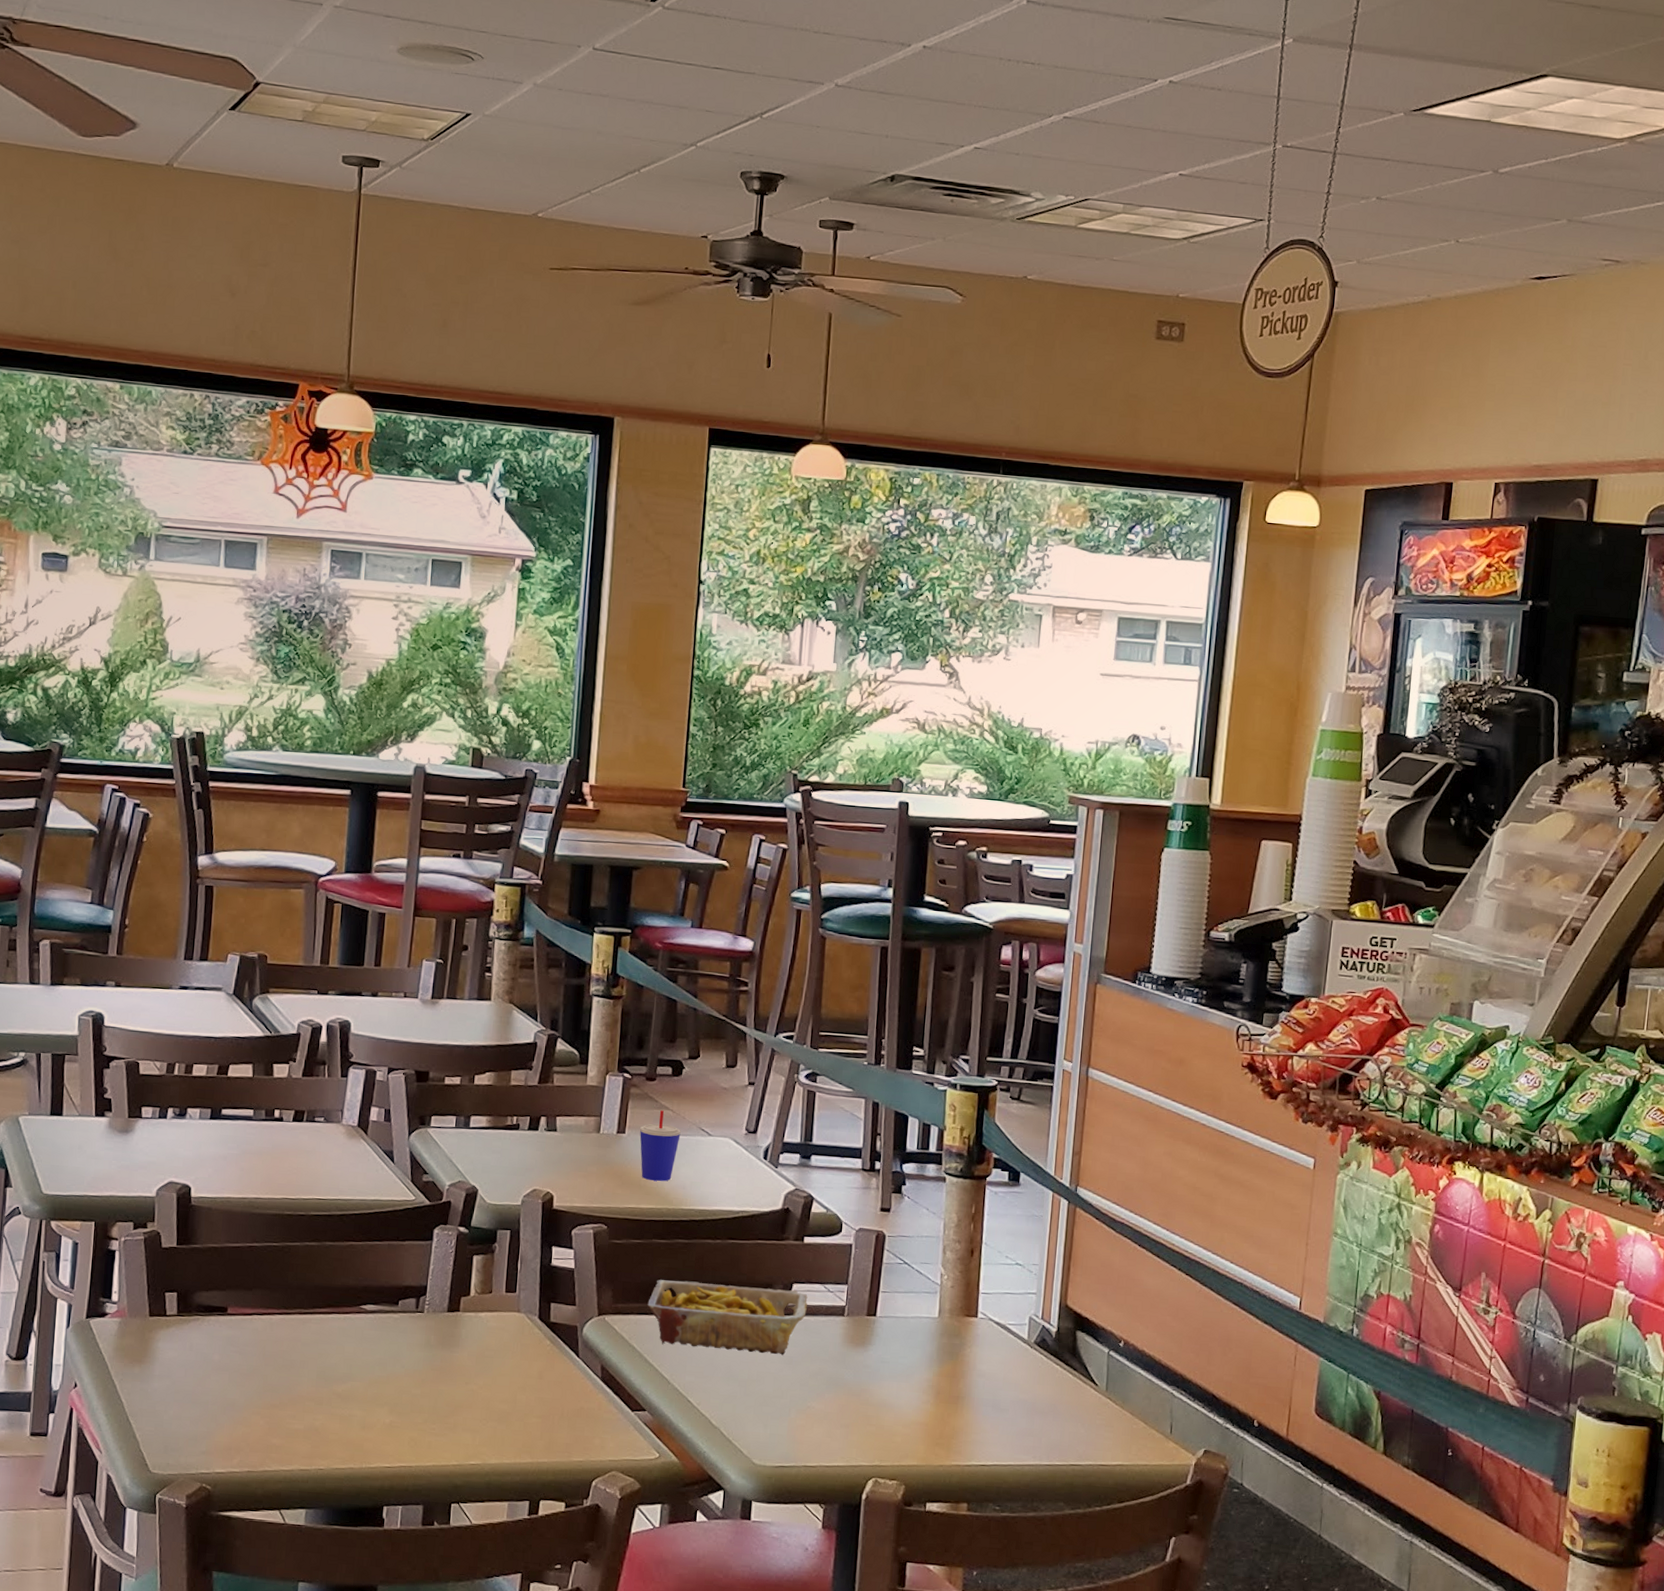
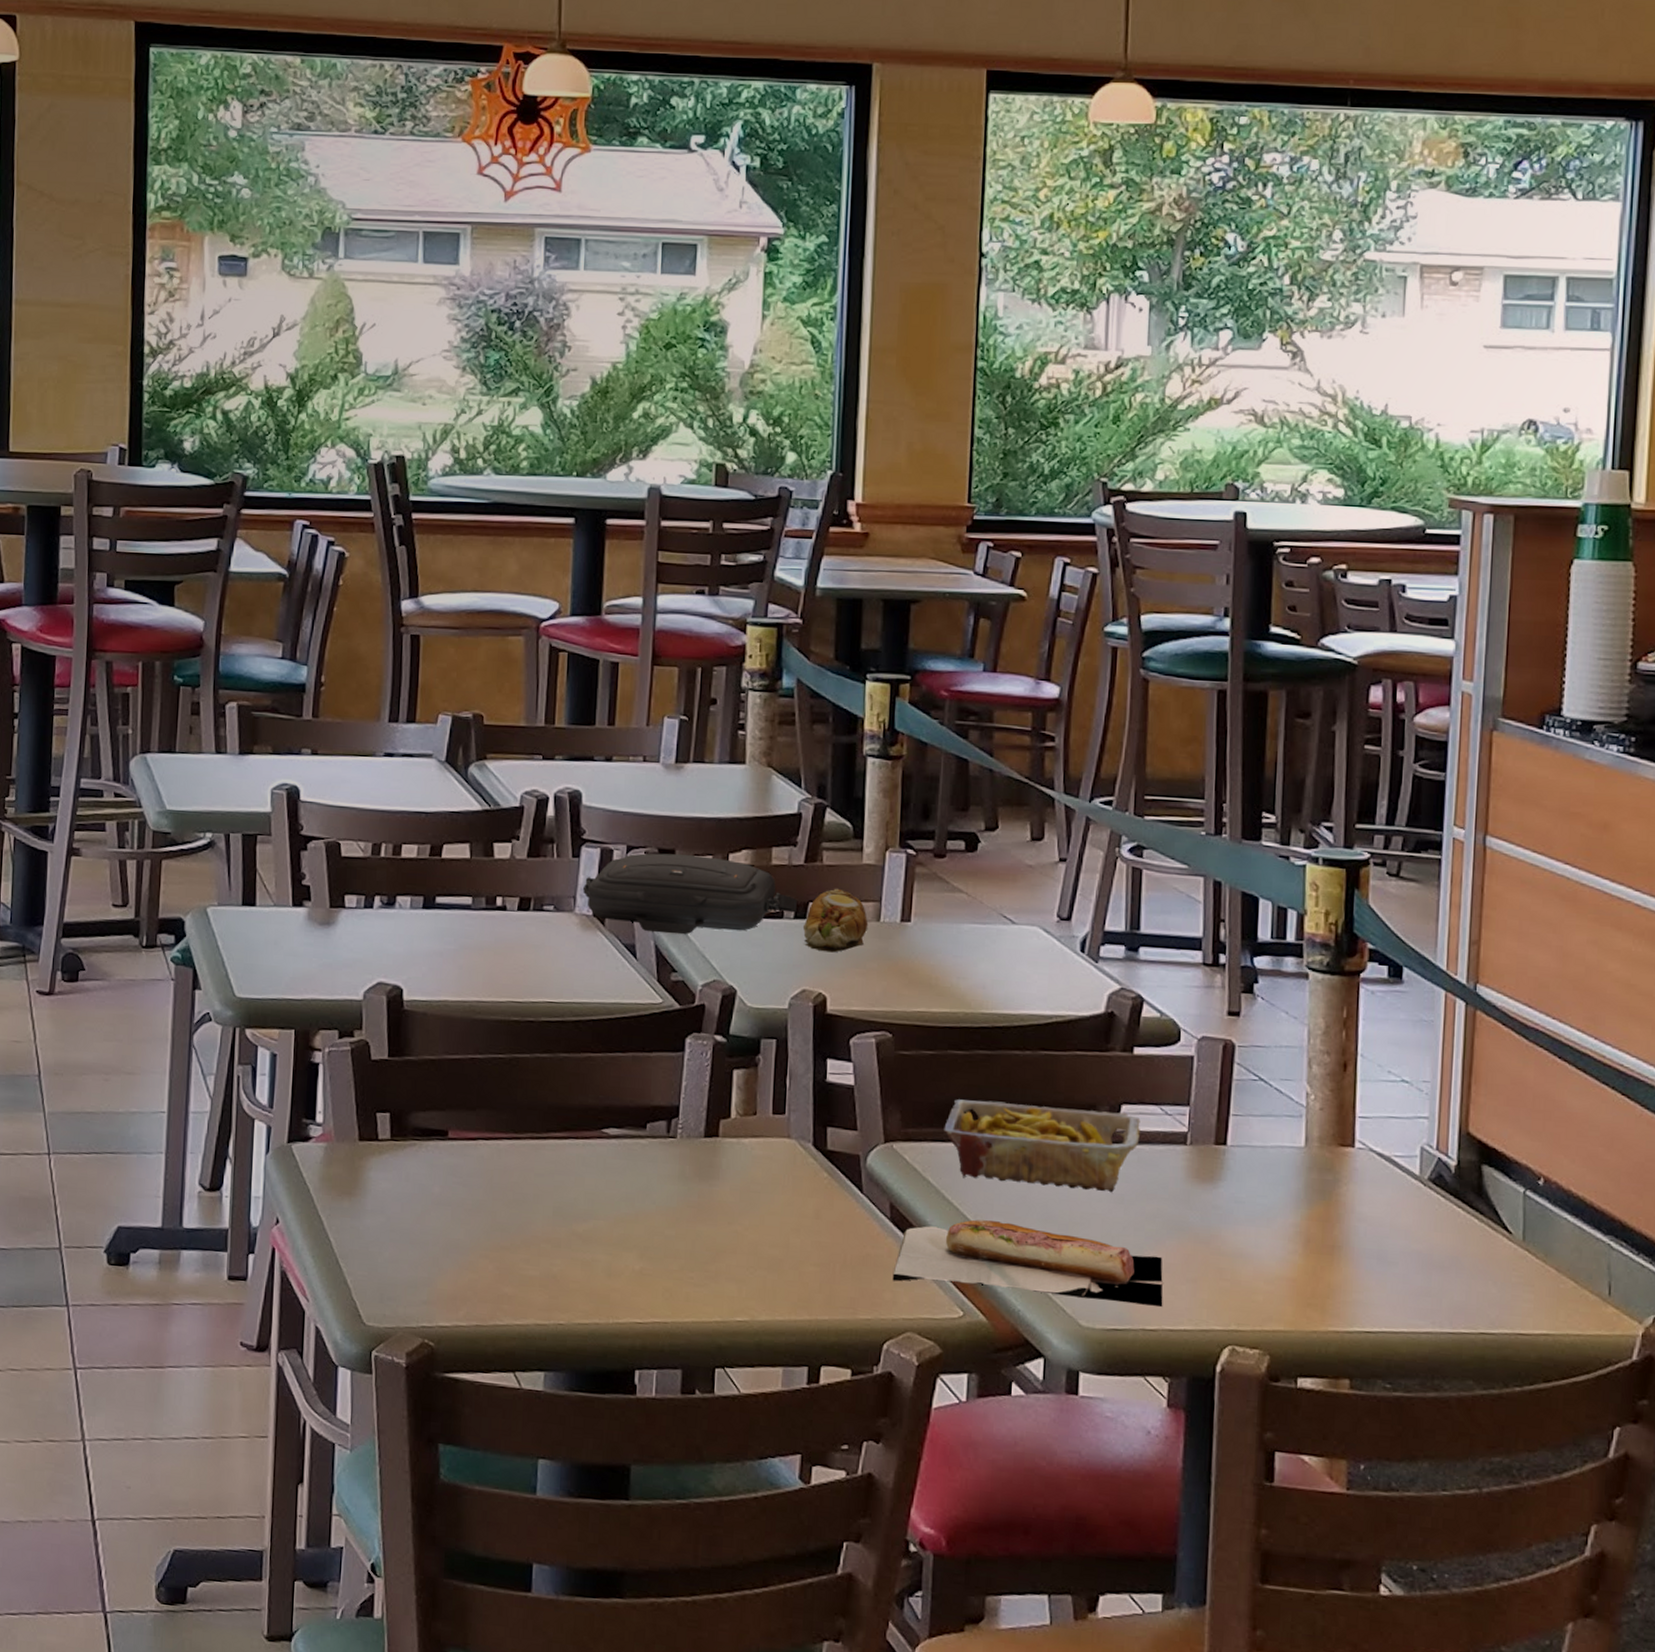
laptop bag: none [349,1074,531,1143] -> present [582,853,797,935]
sandwich: none [535,1105,590,1159] -> present [802,888,869,953]
sandwich: none [601,1378,822,1448] -> present [892,1219,1163,1308]
beverage cup: present [640,1110,681,1181] -> none [928,892,978,980]

